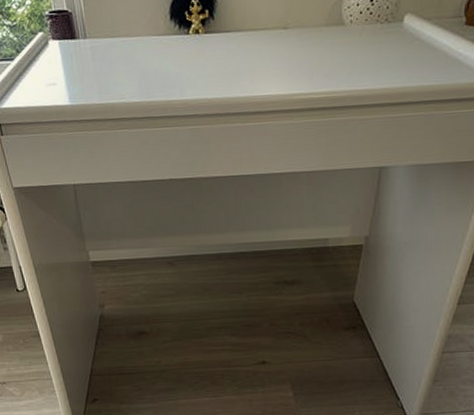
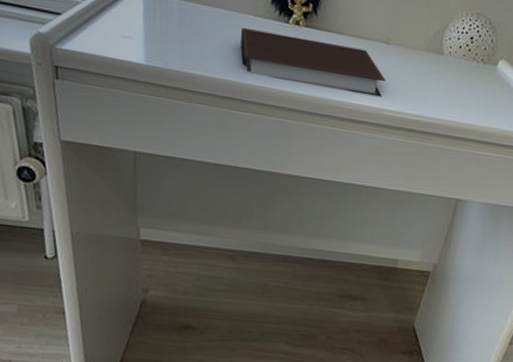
notebook: none [146,40,290,91] -> present [240,28,386,97]

